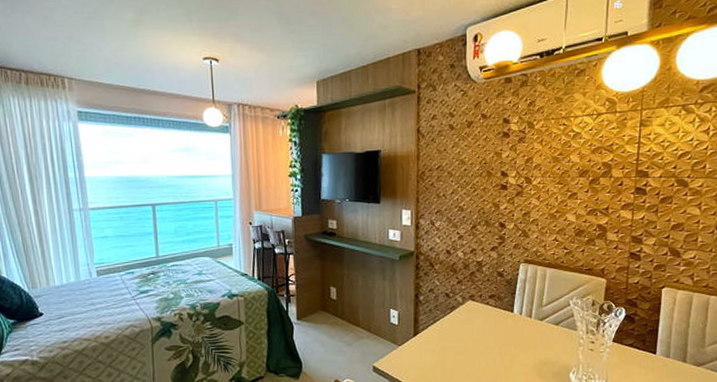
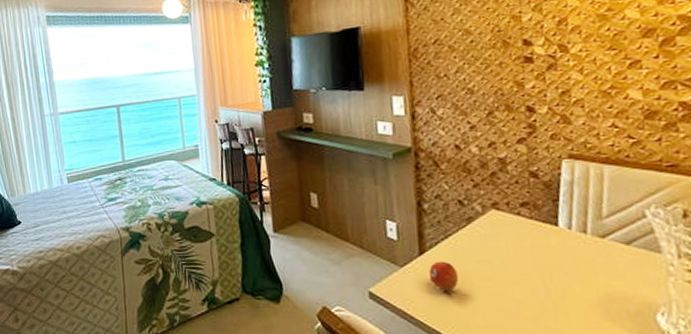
fruit: none [420,340,442,363] -> present [428,261,459,291]

